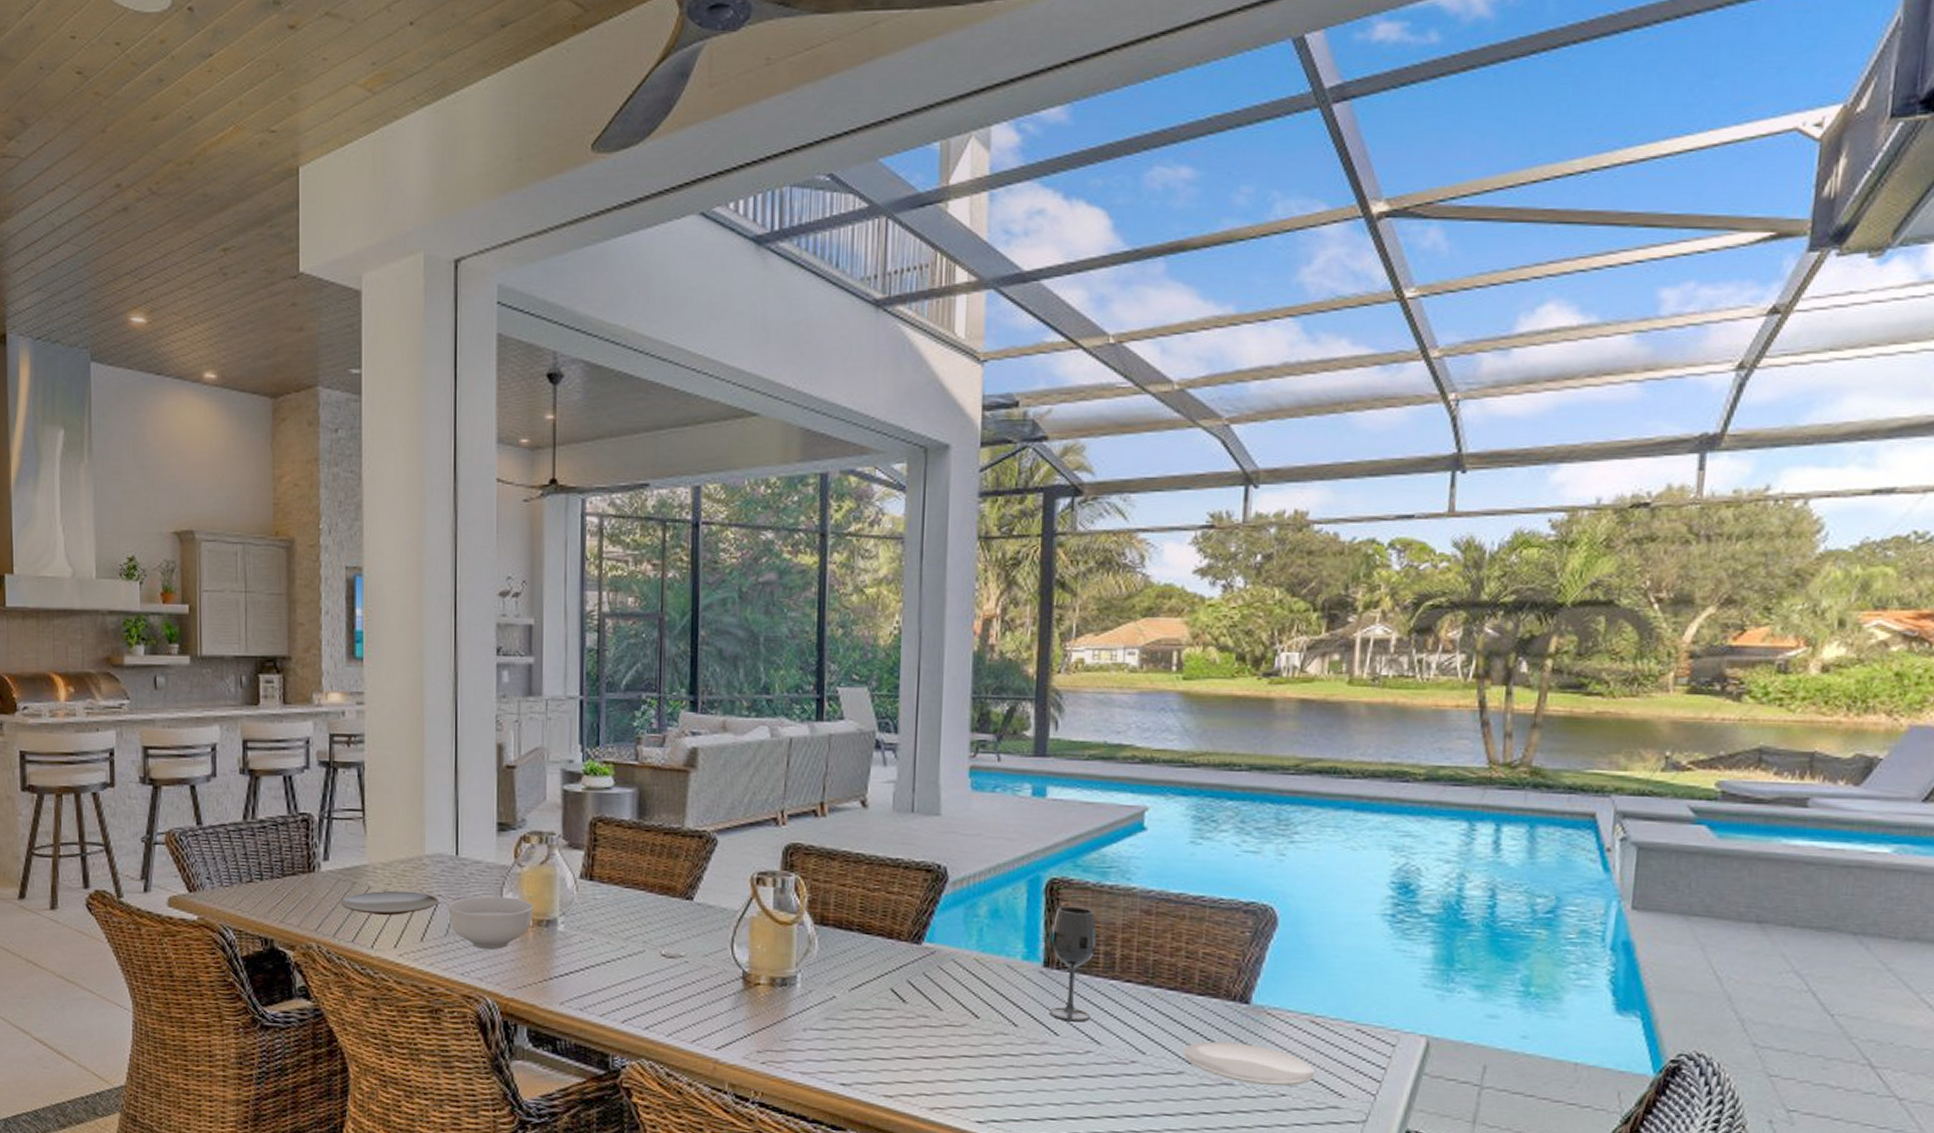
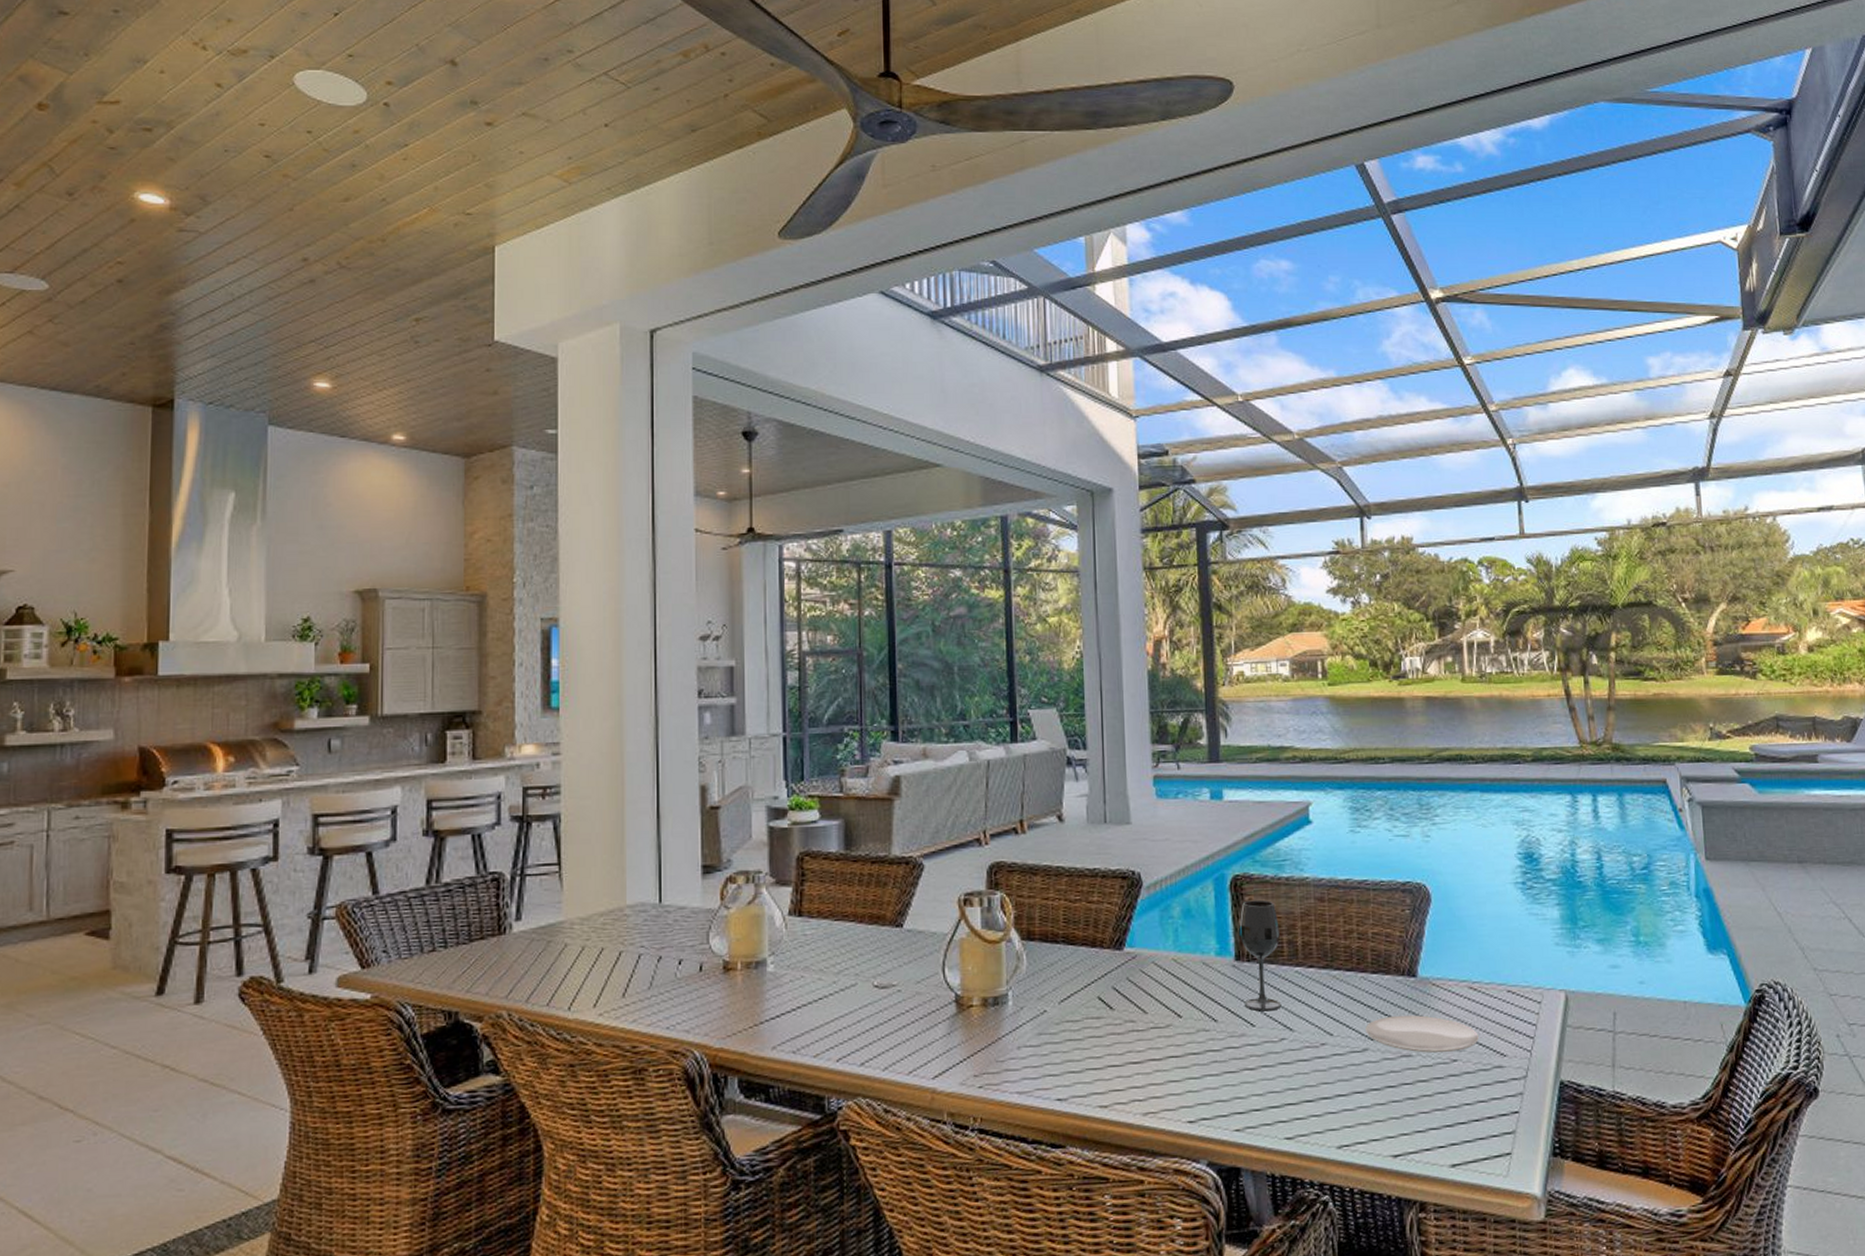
plate: present [341,890,439,916] -> none [535,945,641,974]
bowl: present [448,896,534,950] -> none [652,941,742,999]

